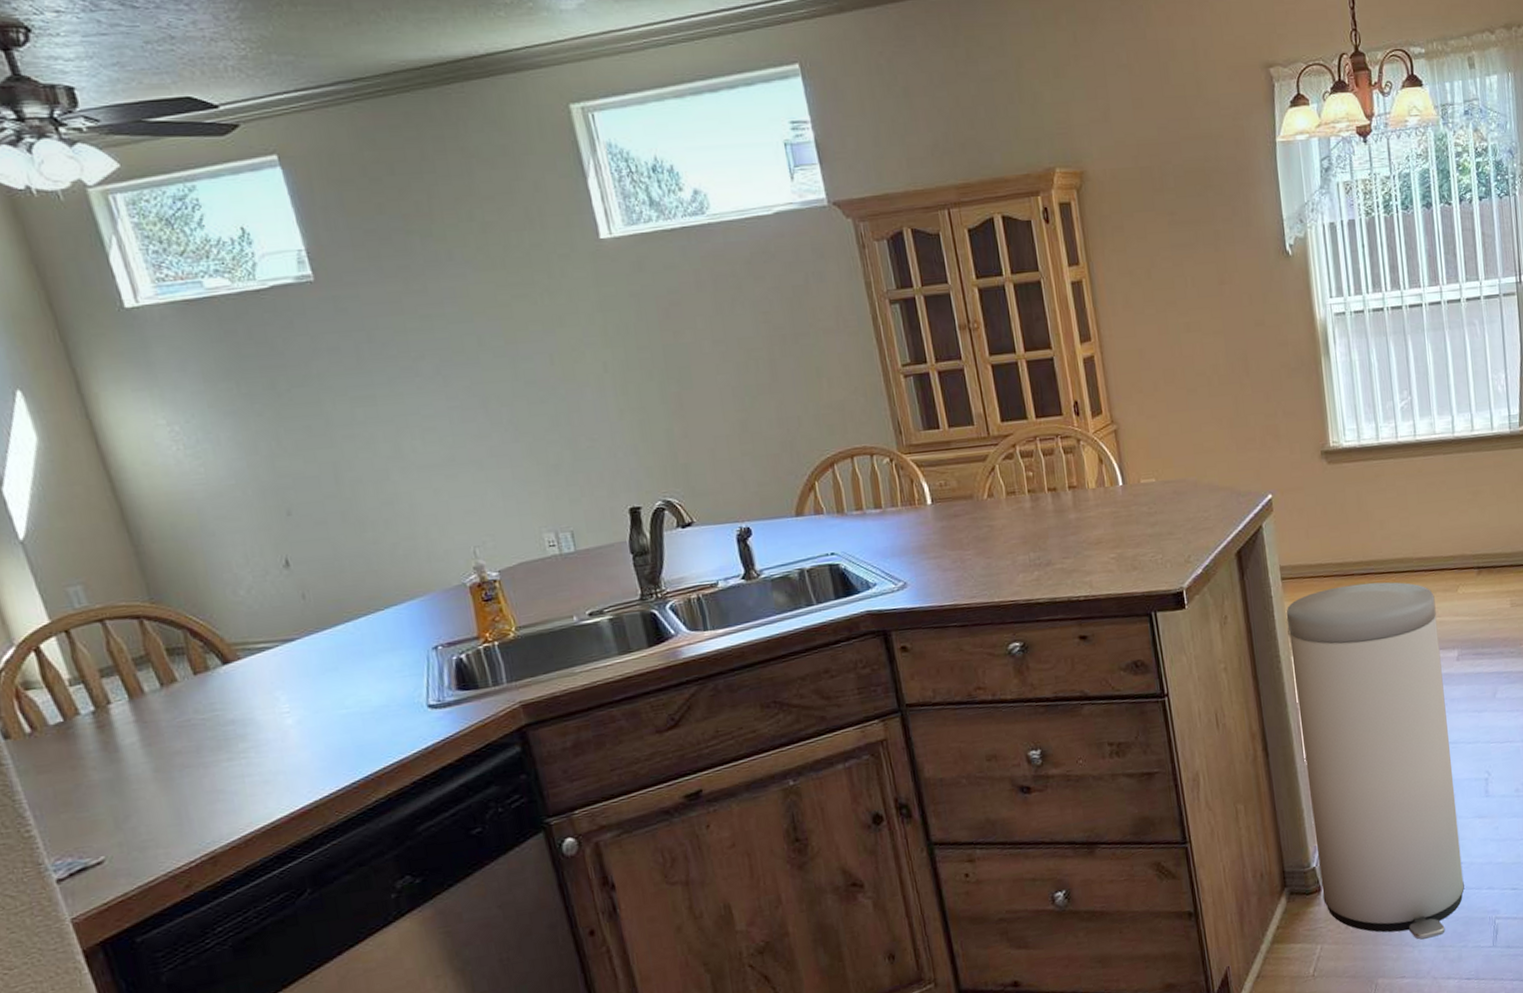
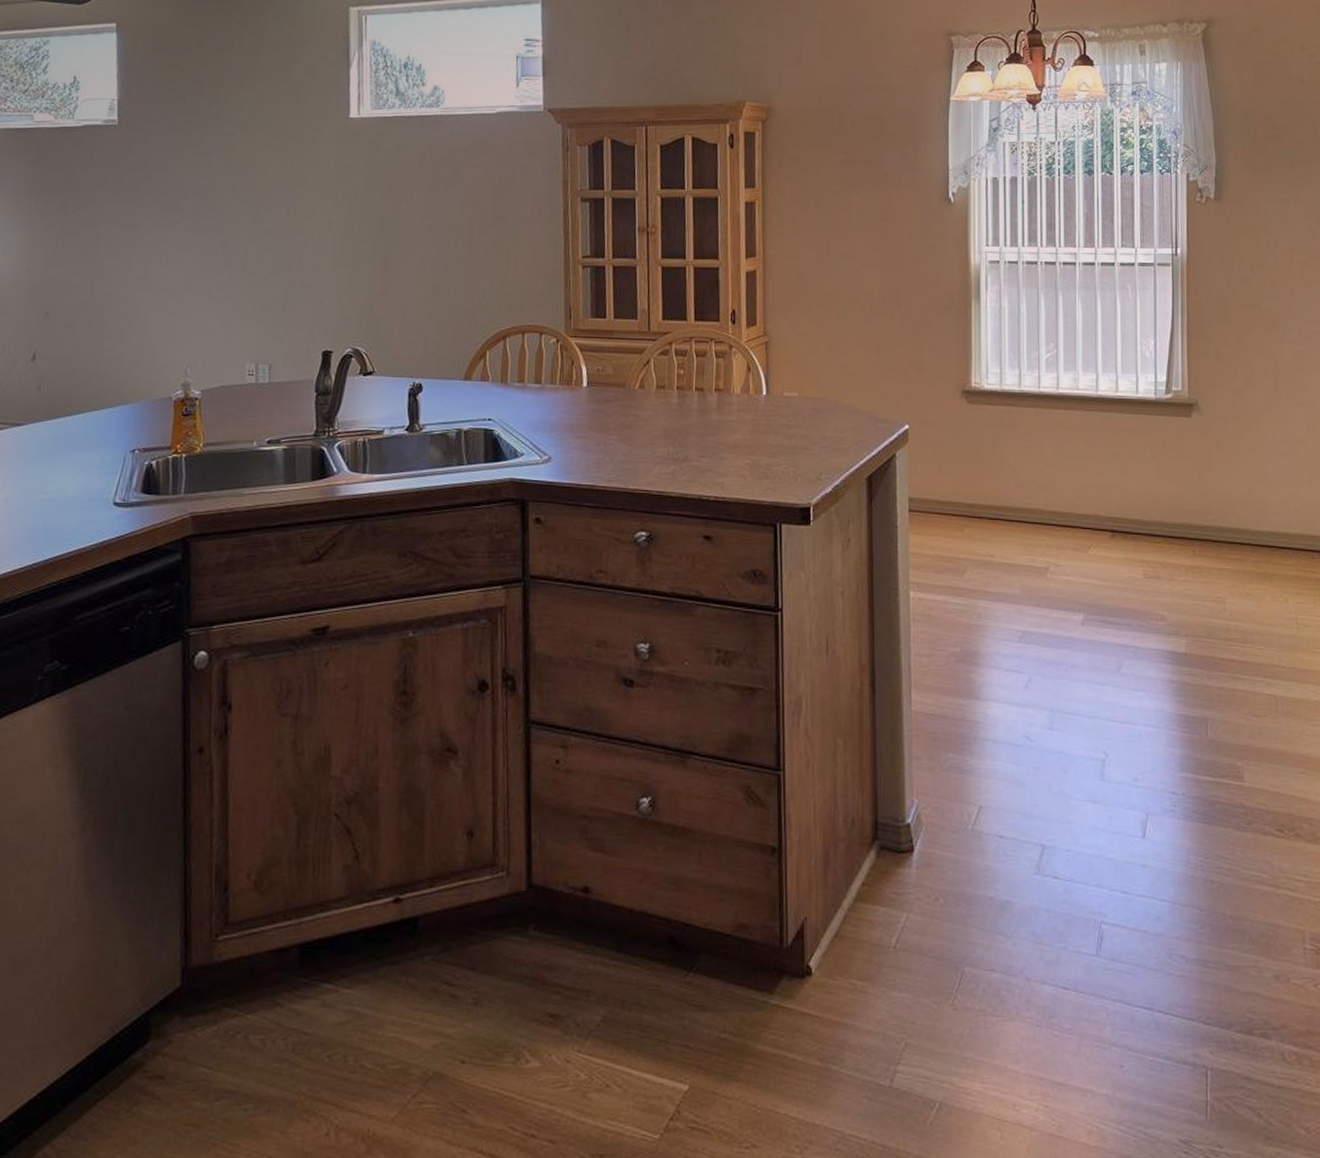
pedal bin: present [1286,582,1465,940] -> none [909,527,1069,930]

